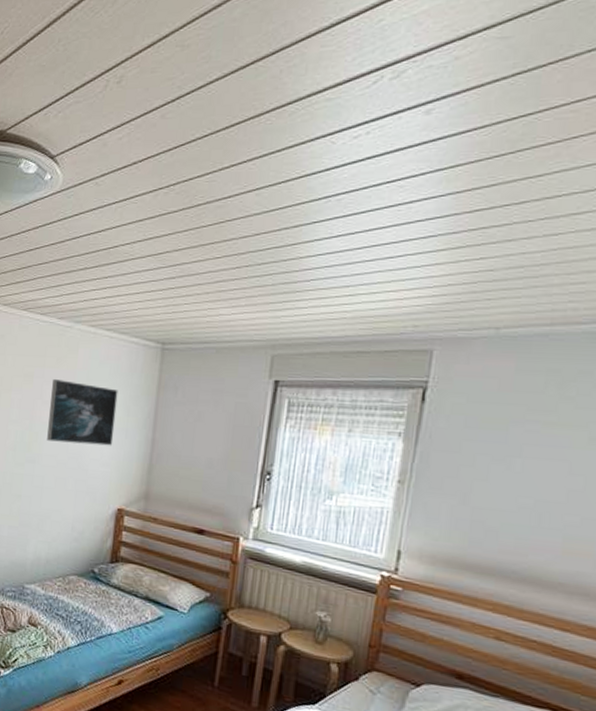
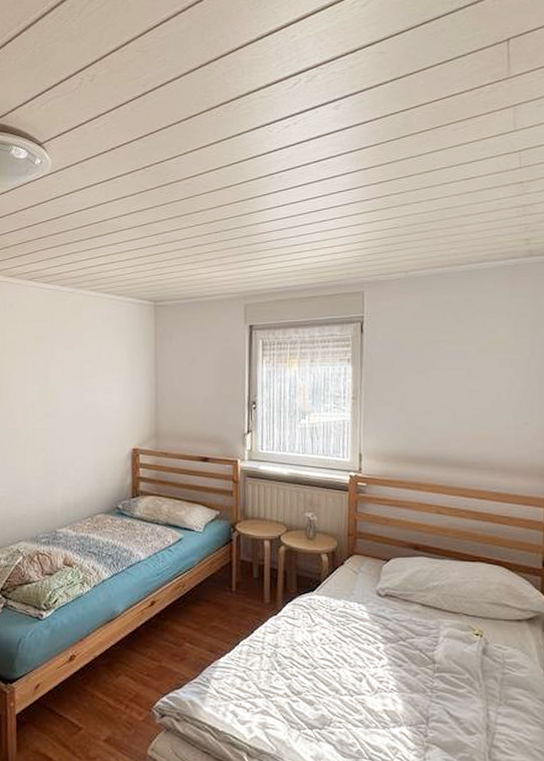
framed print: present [47,379,118,446] -> none [62,340,122,396]

